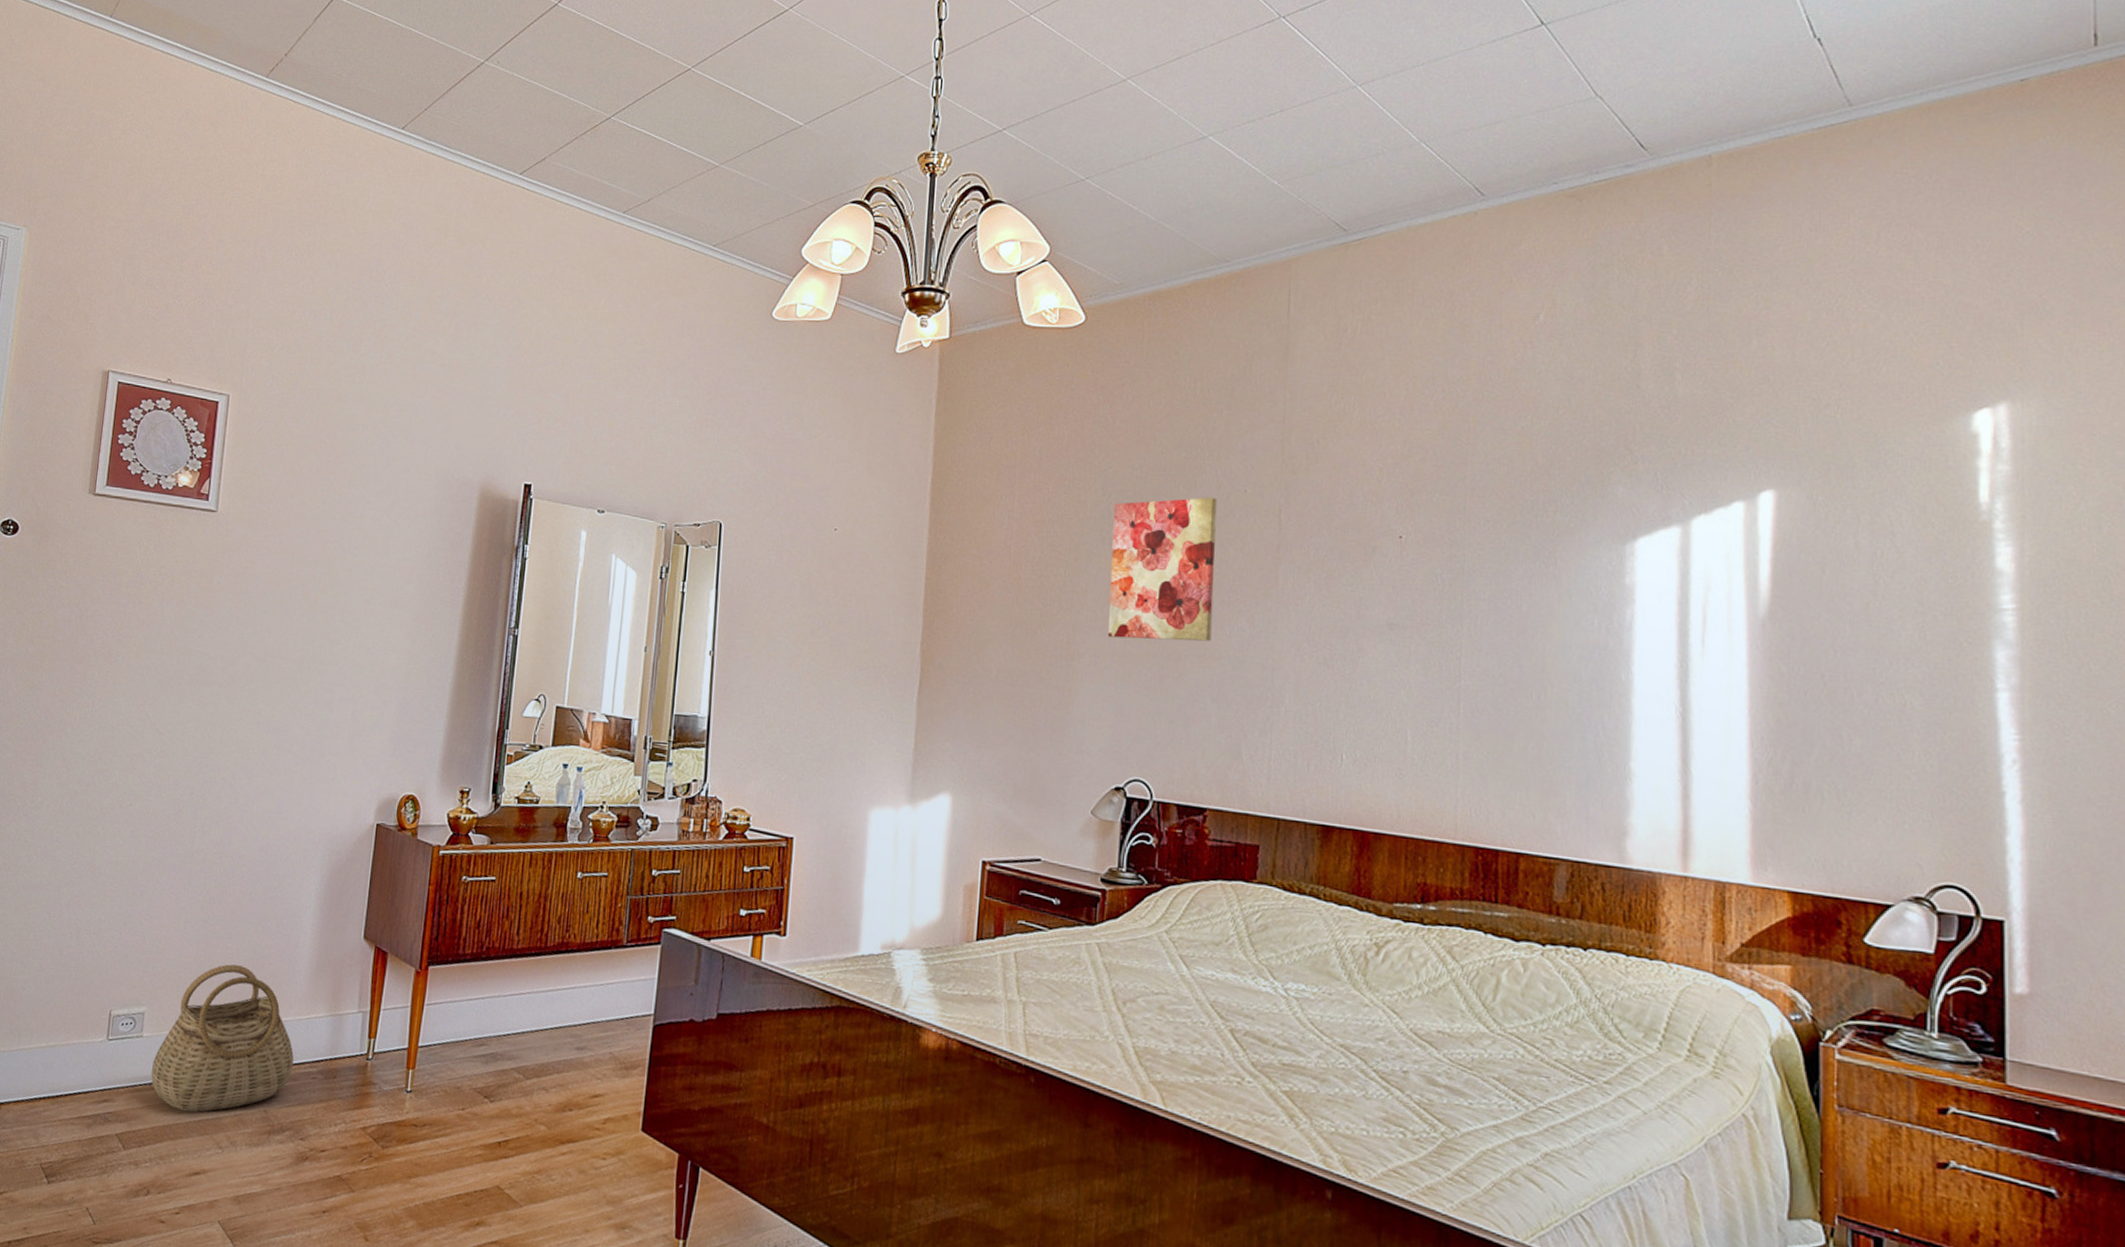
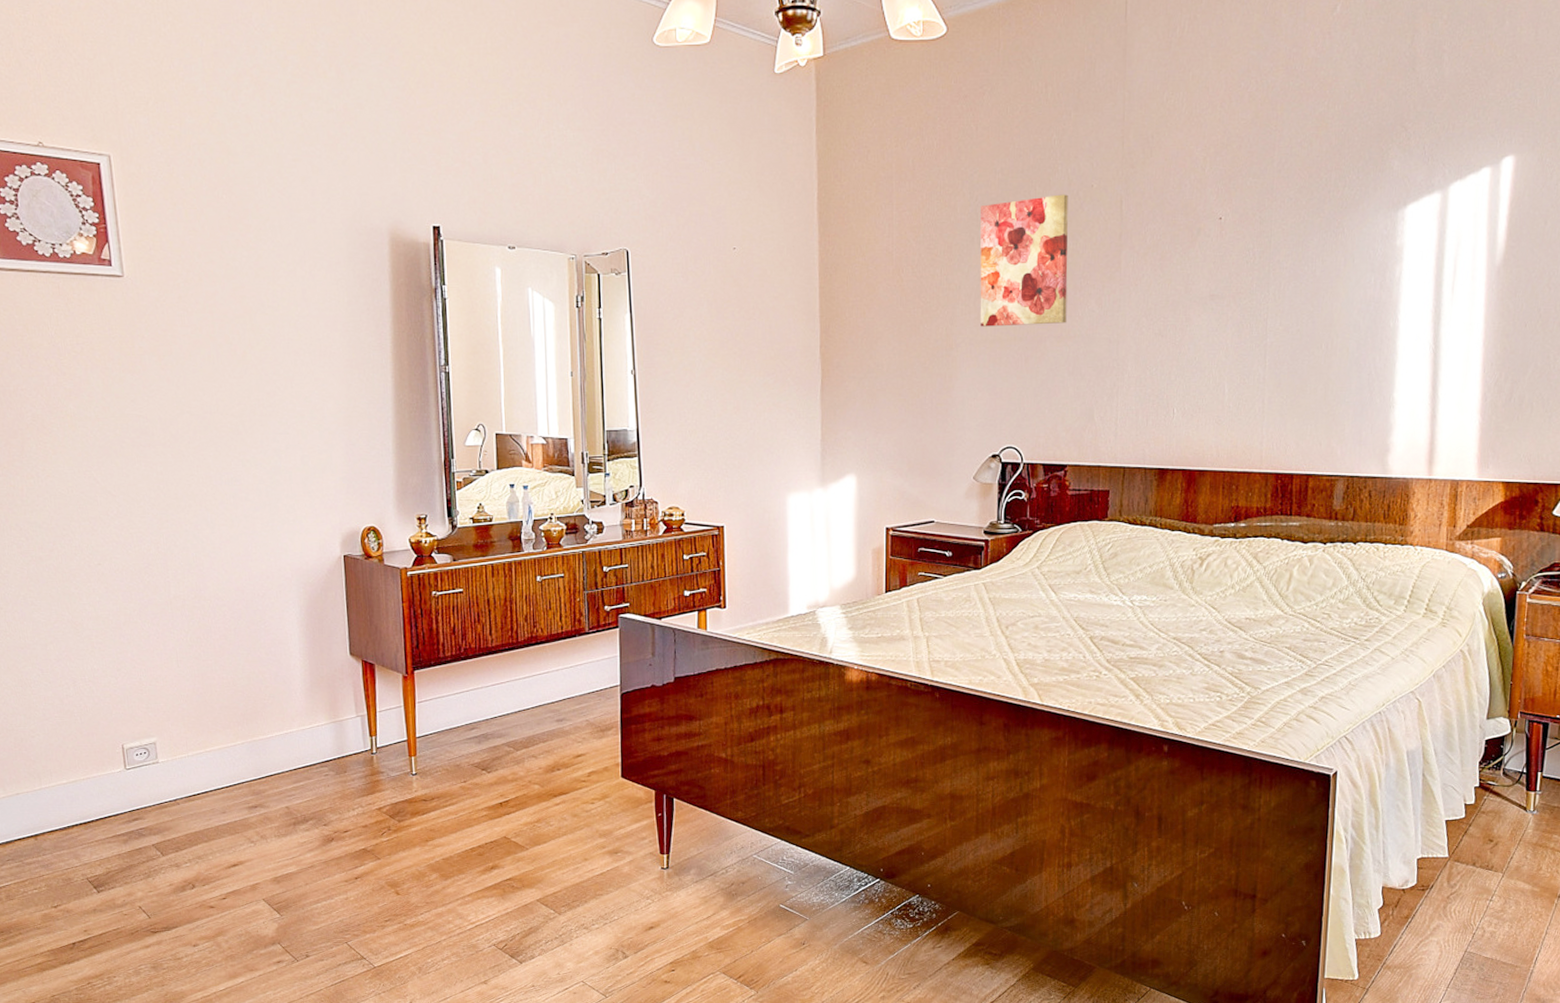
basket: present [151,964,294,1113] -> none [173,692,305,818]

